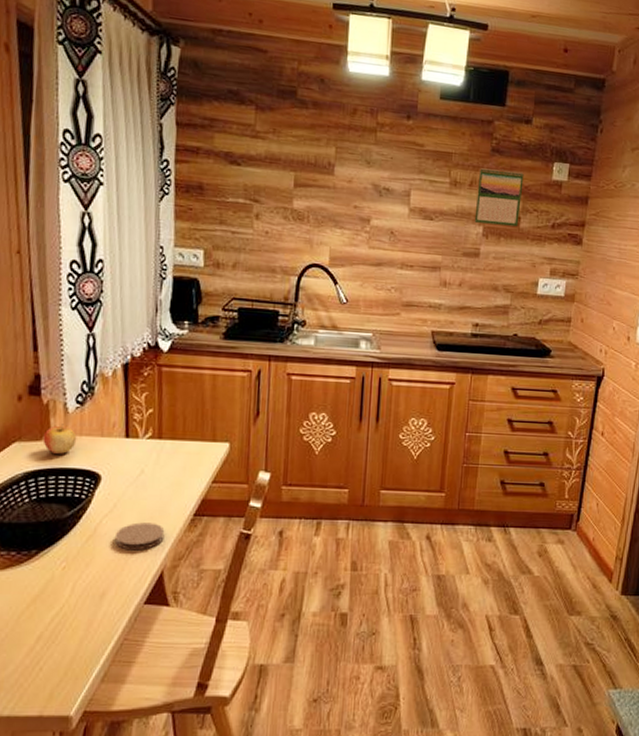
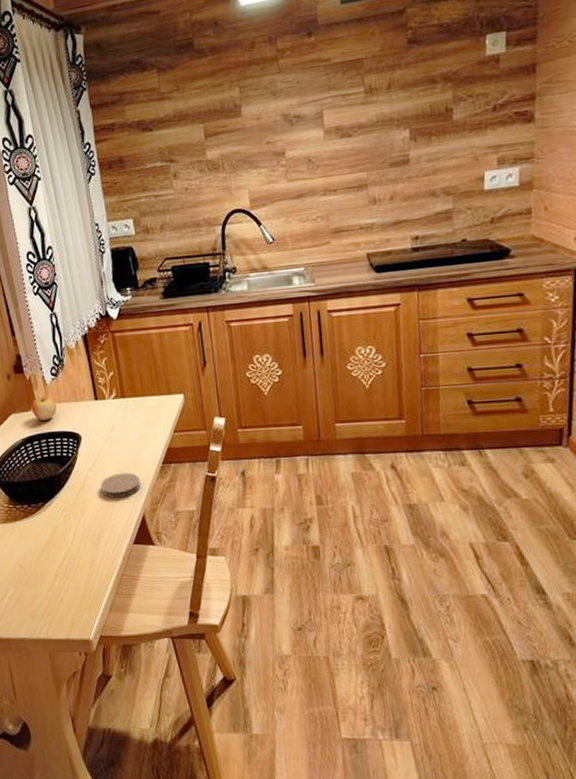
calendar: present [474,168,524,227] -> none [396,56,451,127]

